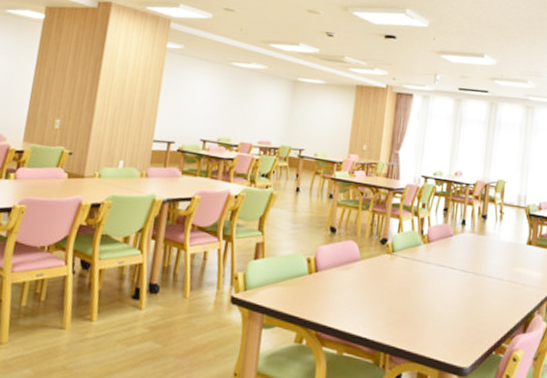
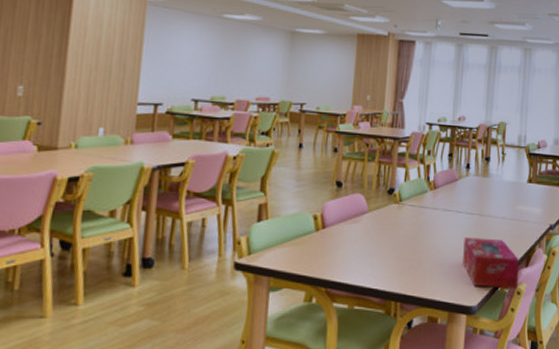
tissue box: none [455,294,516,355] -> present [463,236,519,289]

